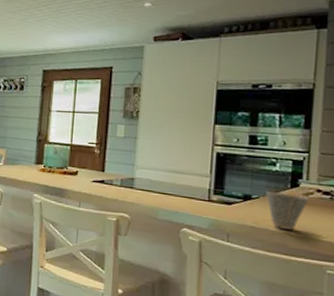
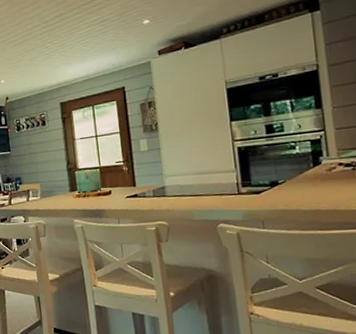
cup: present [266,191,309,230] -> none [291,172,333,207]

